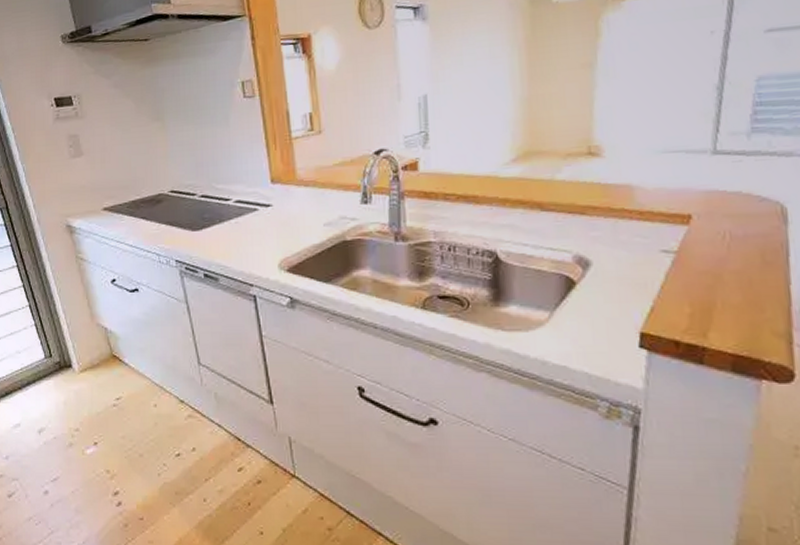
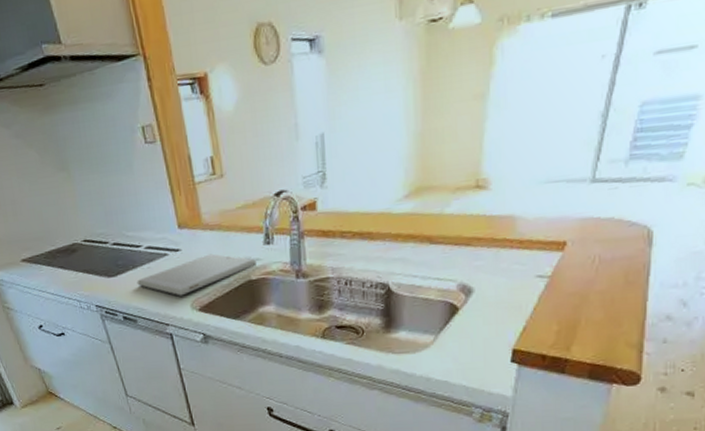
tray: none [222,210,353,255] -> present [137,253,258,296]

